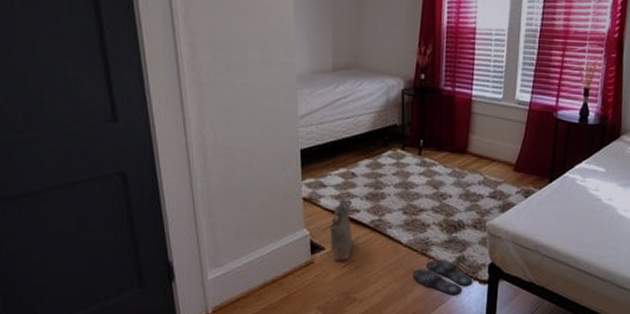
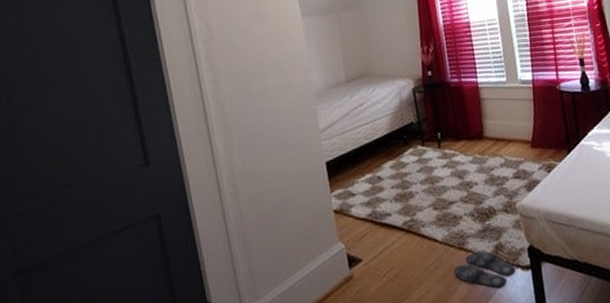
tote bag: present [329,199,353,261] -> none [364,204,390,271]

